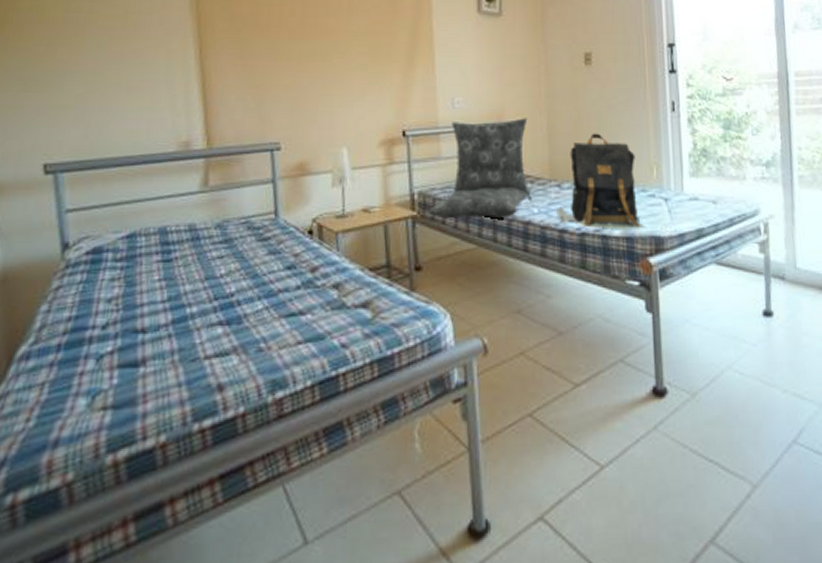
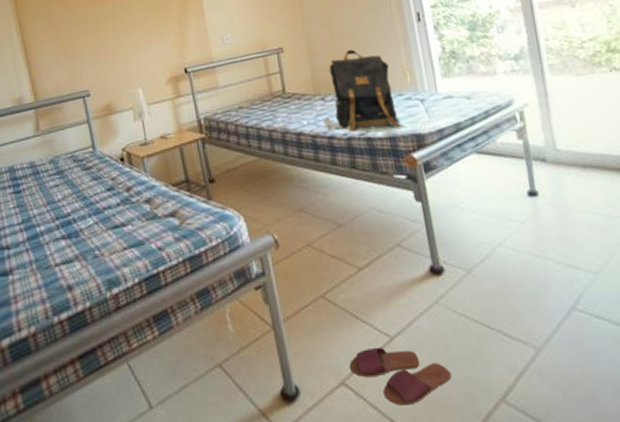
pillow: present [428,118,533,219] -> none [213,44,302,138]
slippers: none [552,477,661,546] -> present [350,347,452,406]

